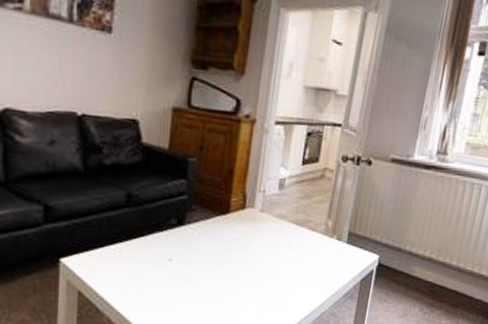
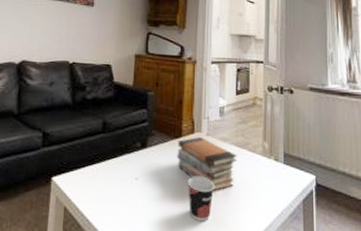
book stack: none [222,212,294,272] -> present [177,136,237,191]
cup: none [231,257,264,303] -> present [187,177,214,222]

